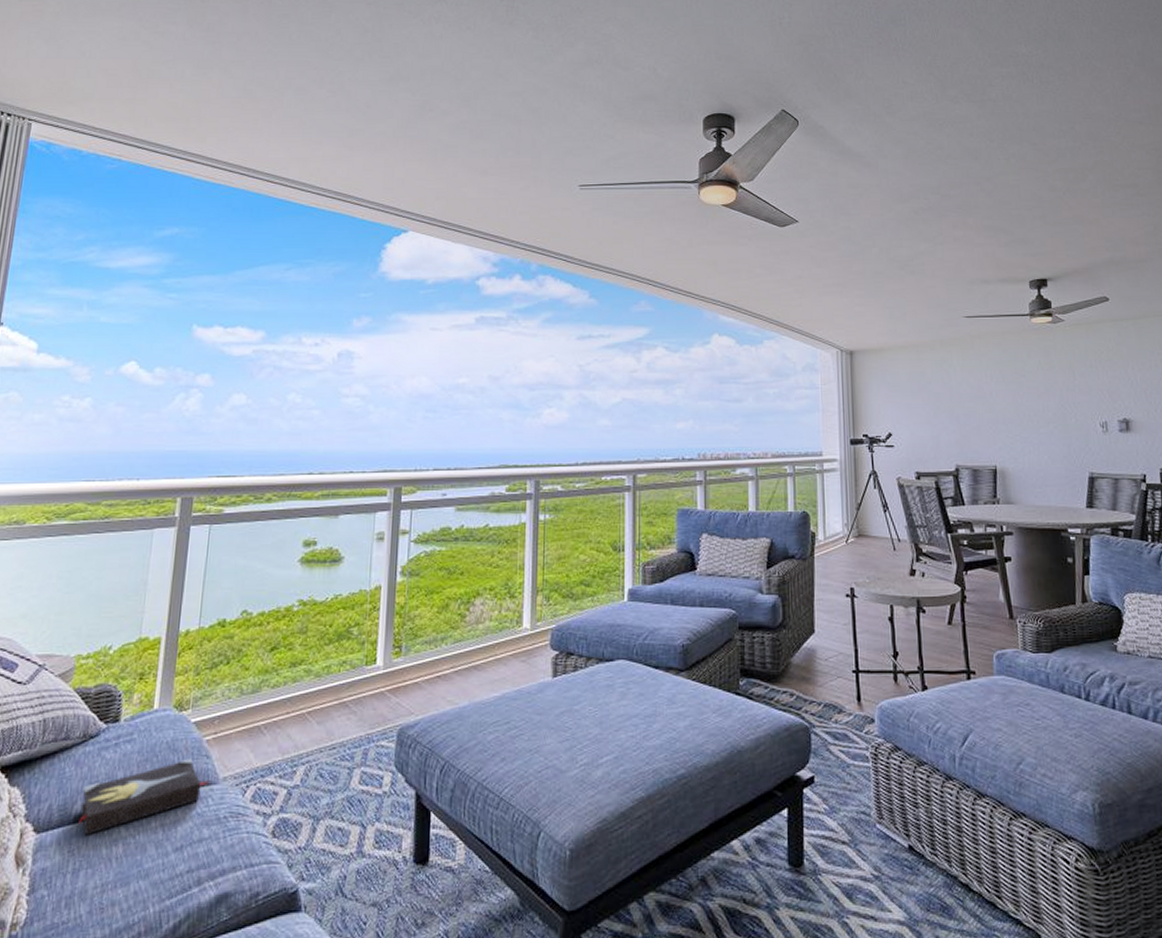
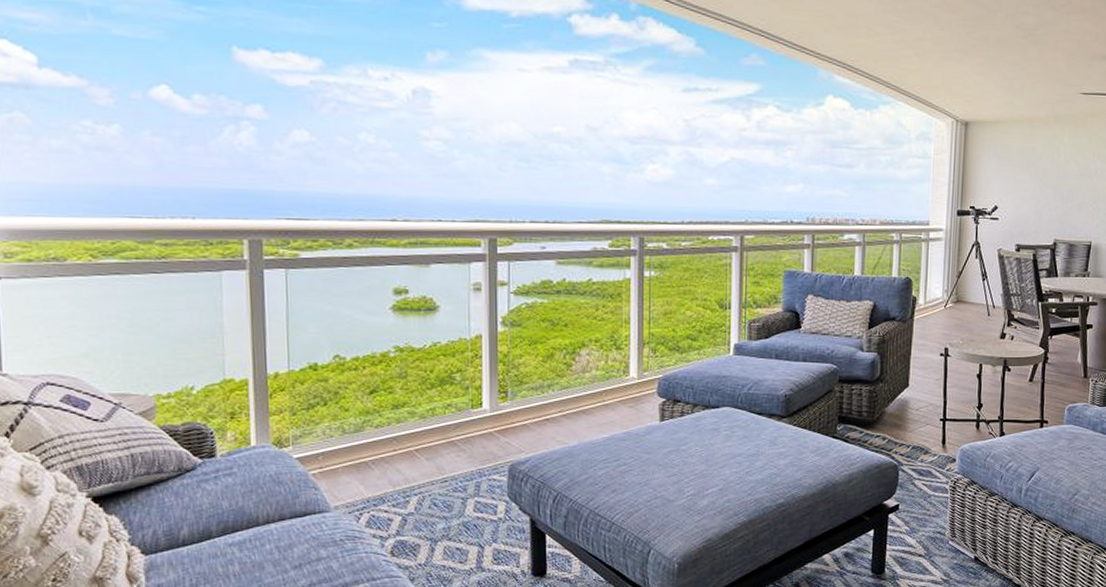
hardback book: present [78,758,211,835] -> none [187,490,322,556]

